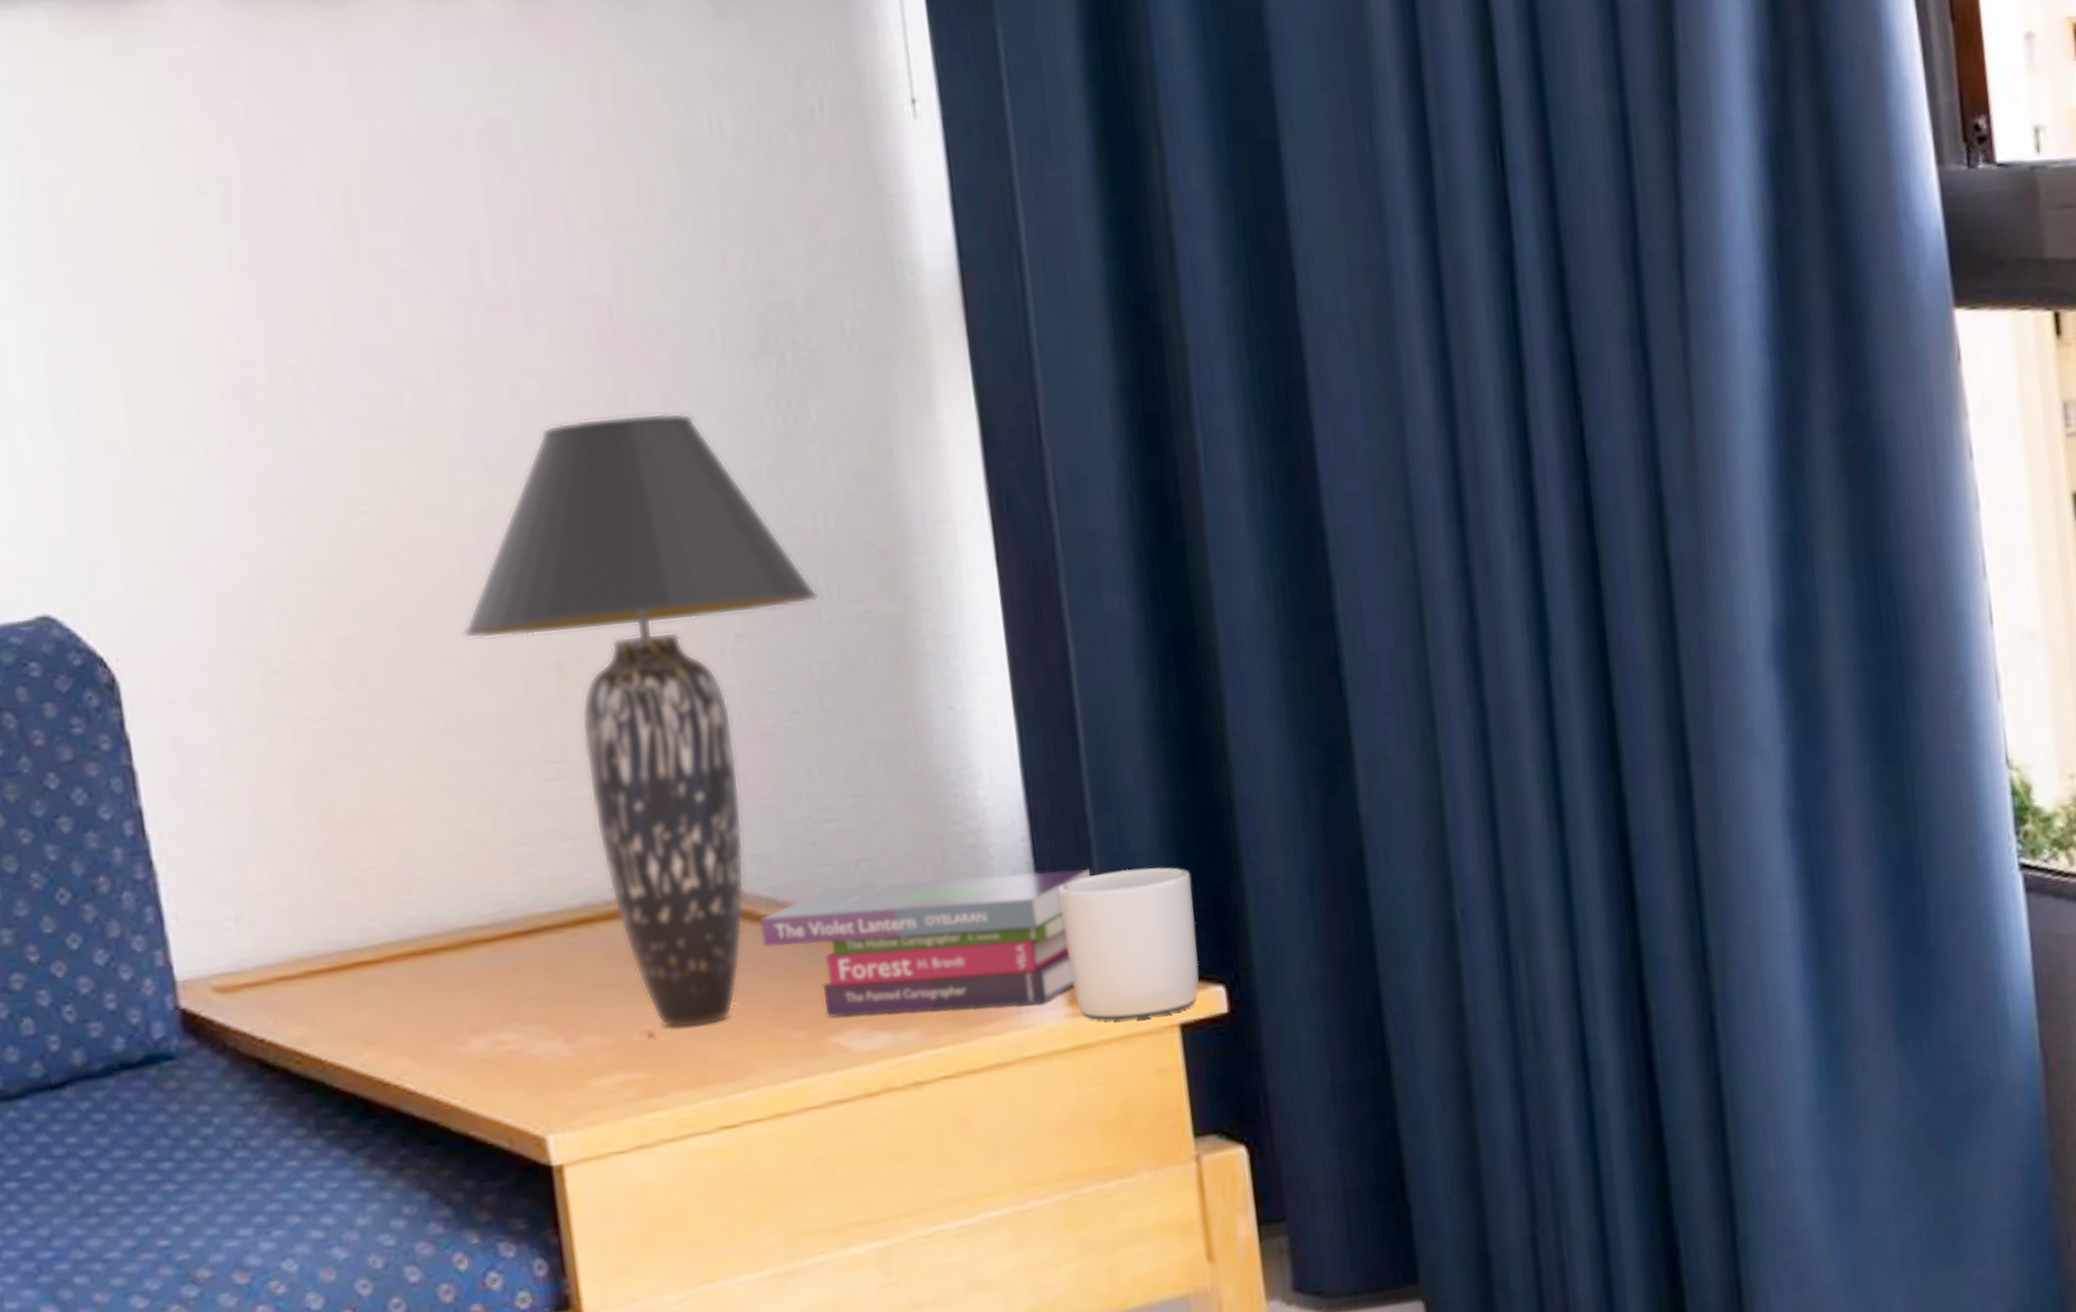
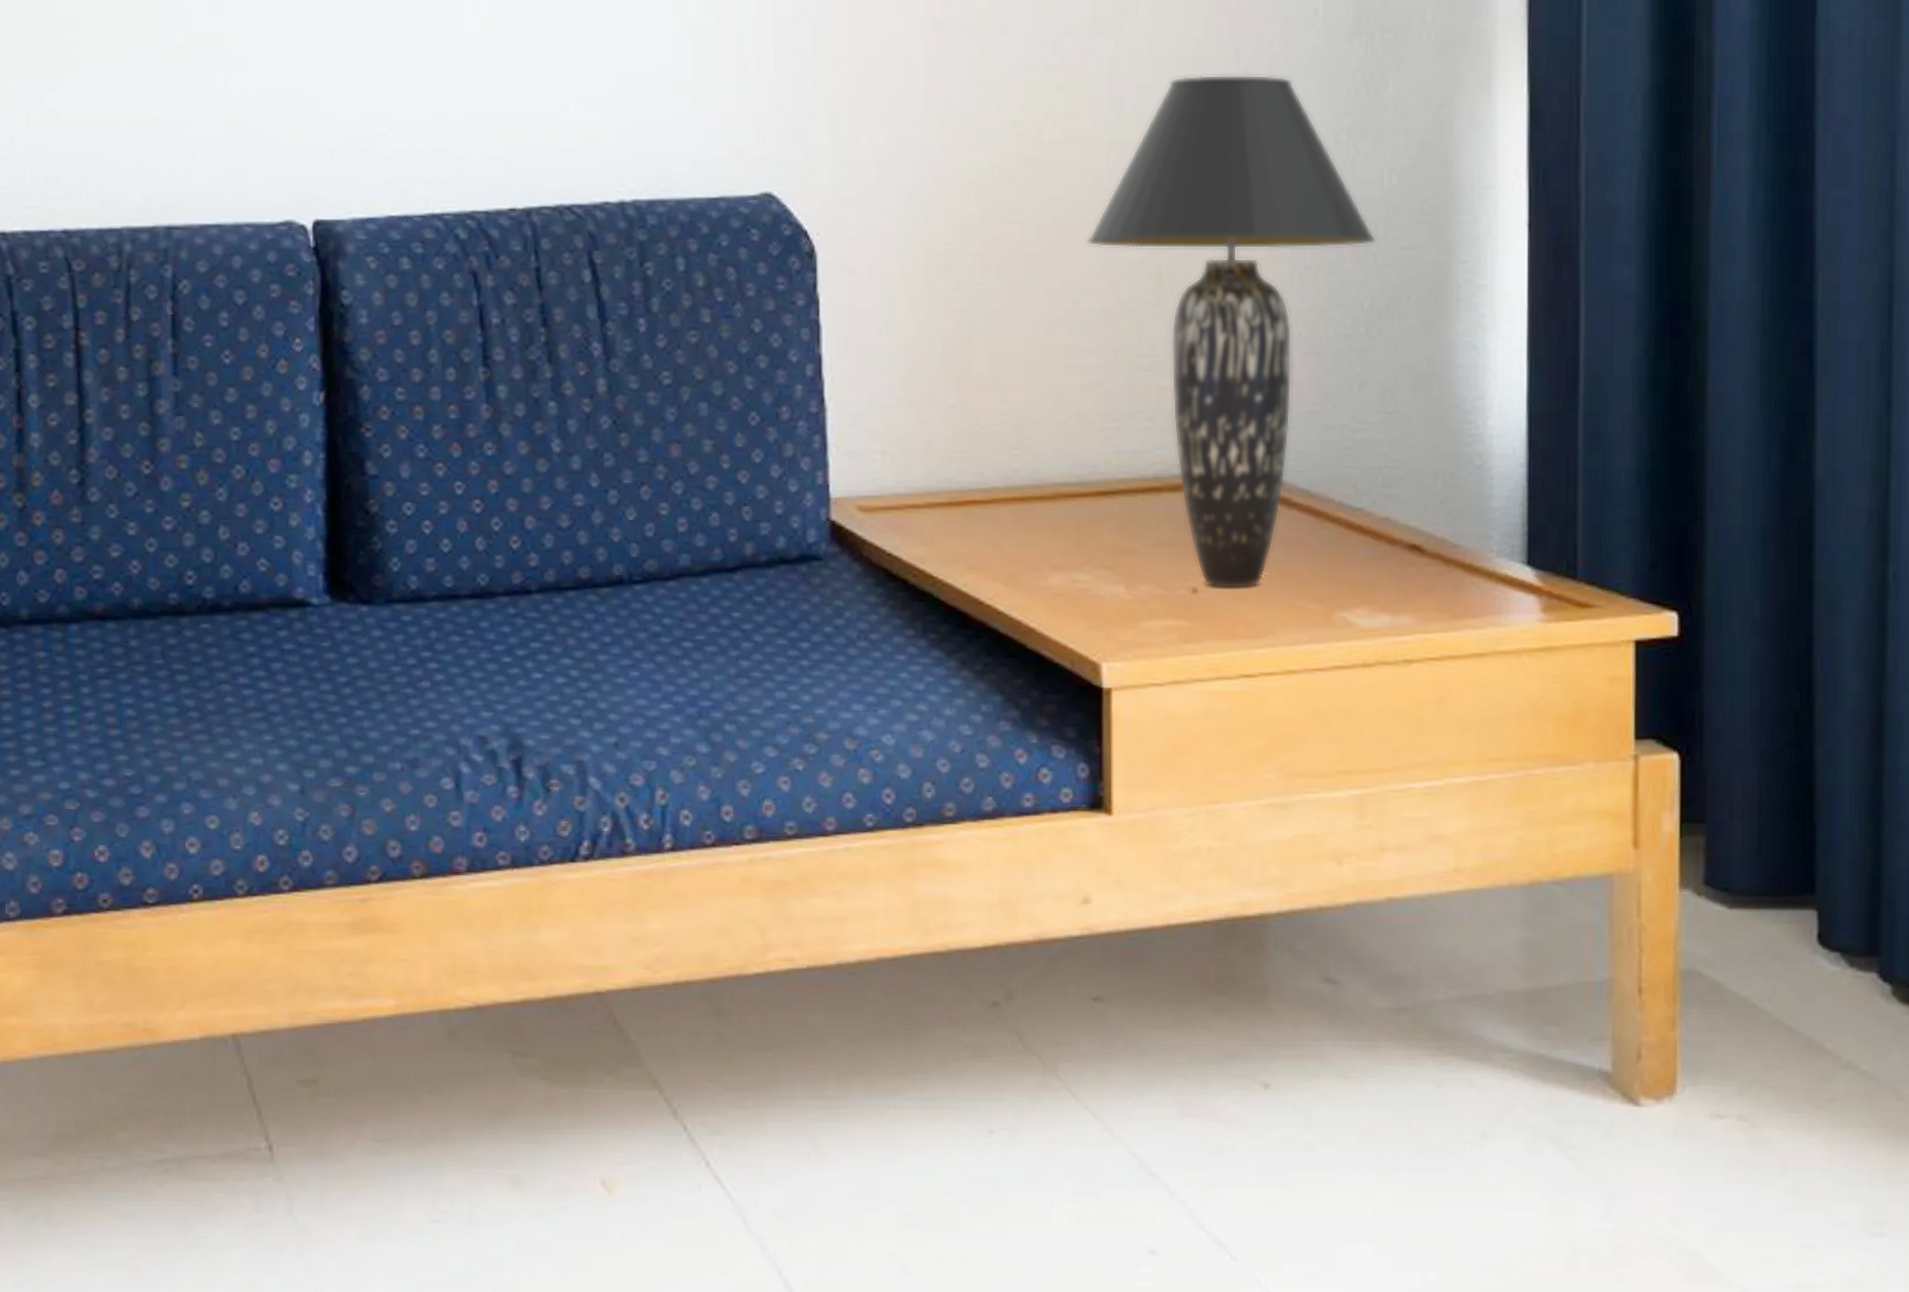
books: present [759,868,1090,1016] -> none [1294,486,1574,607]
mug: present [1058,867,1200,1021] -> none [1545,501,1660,632]

